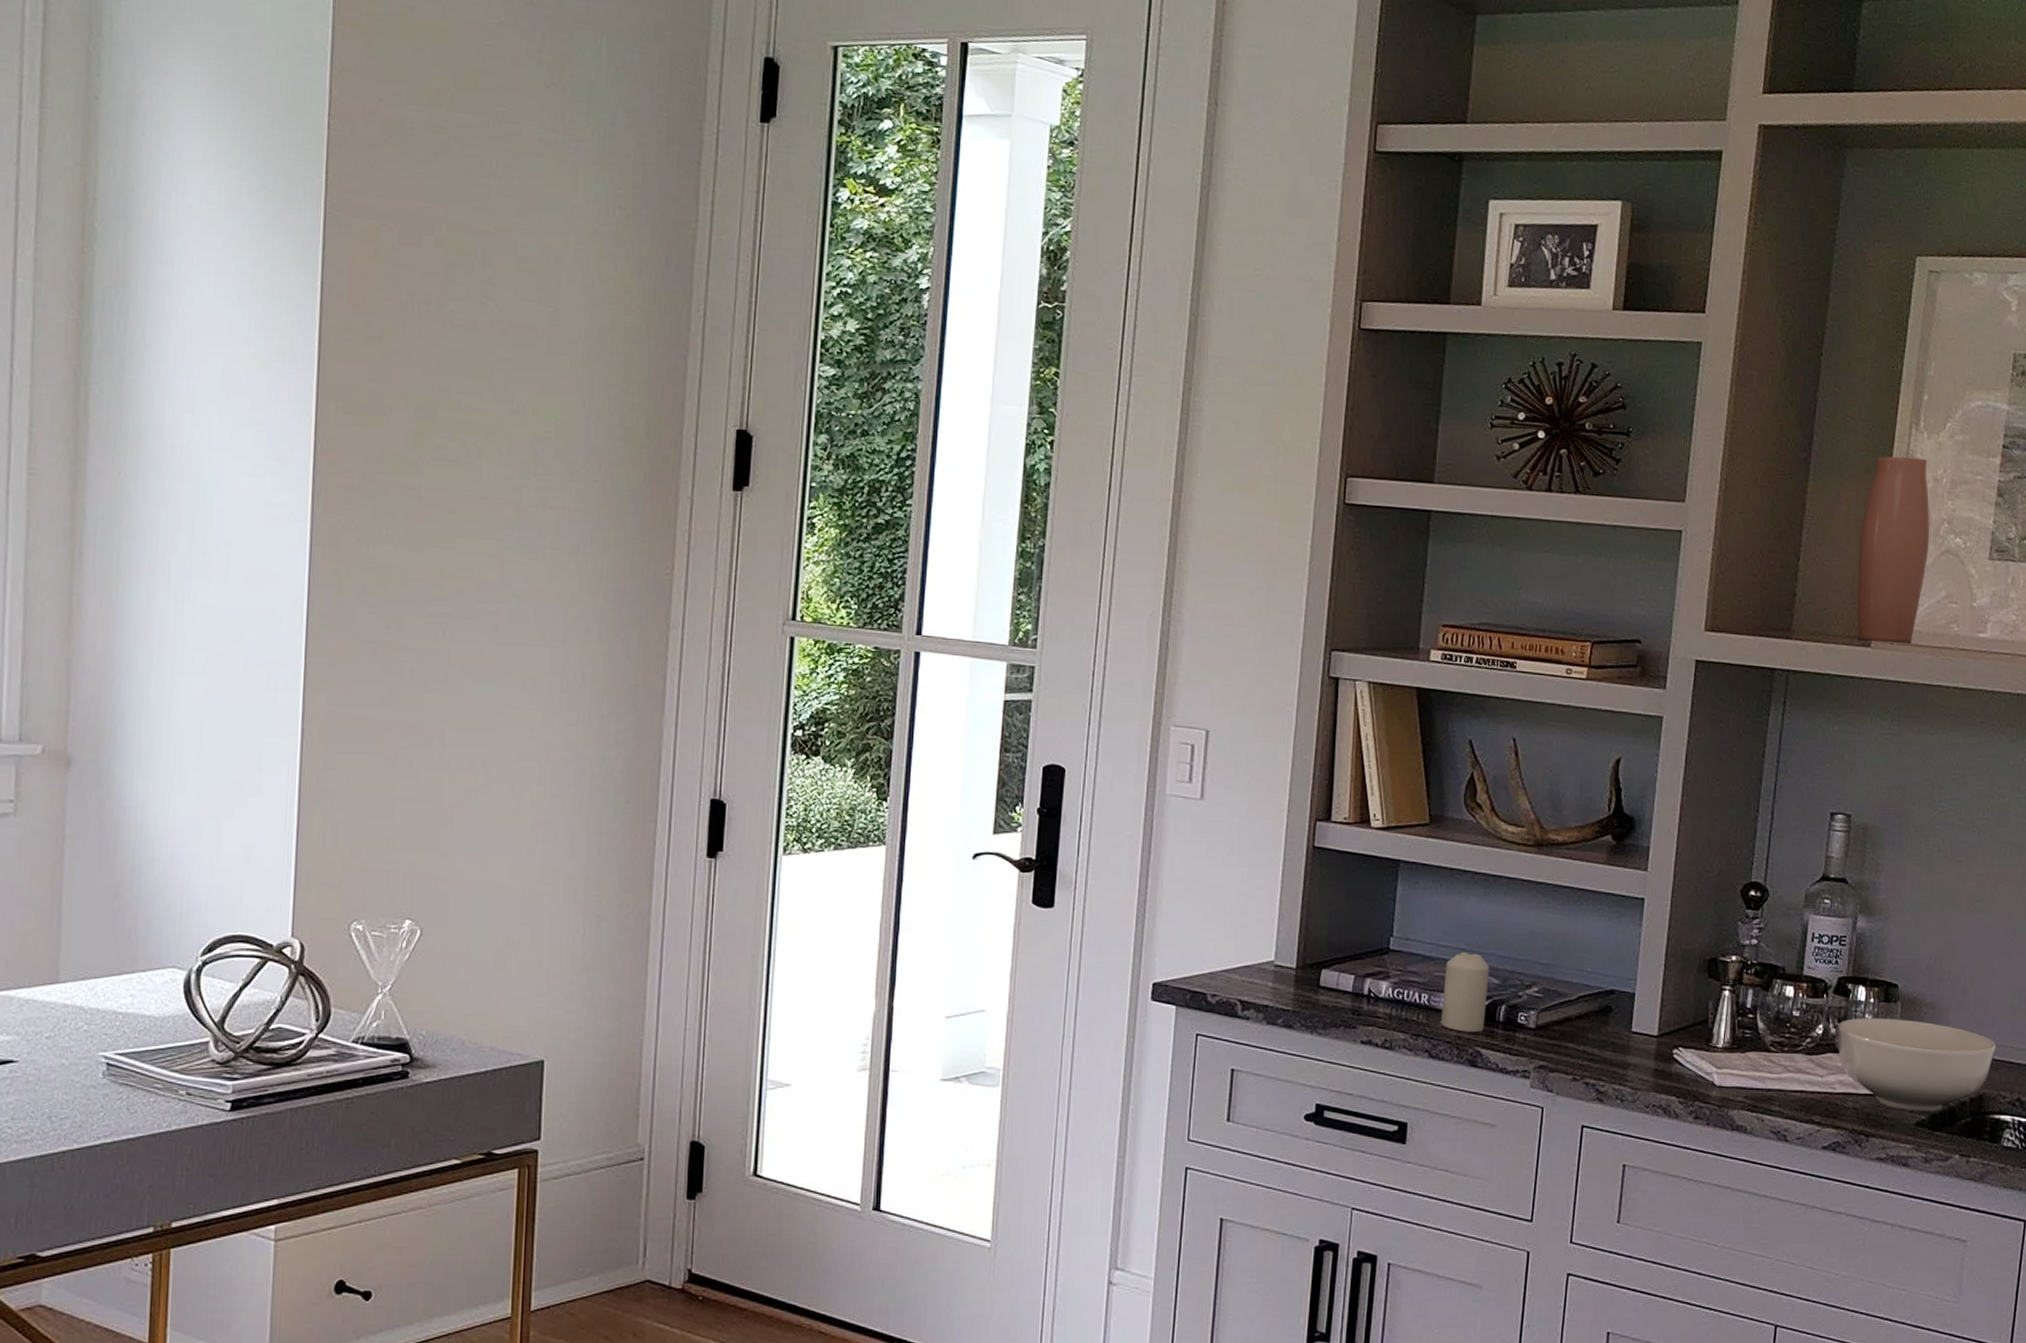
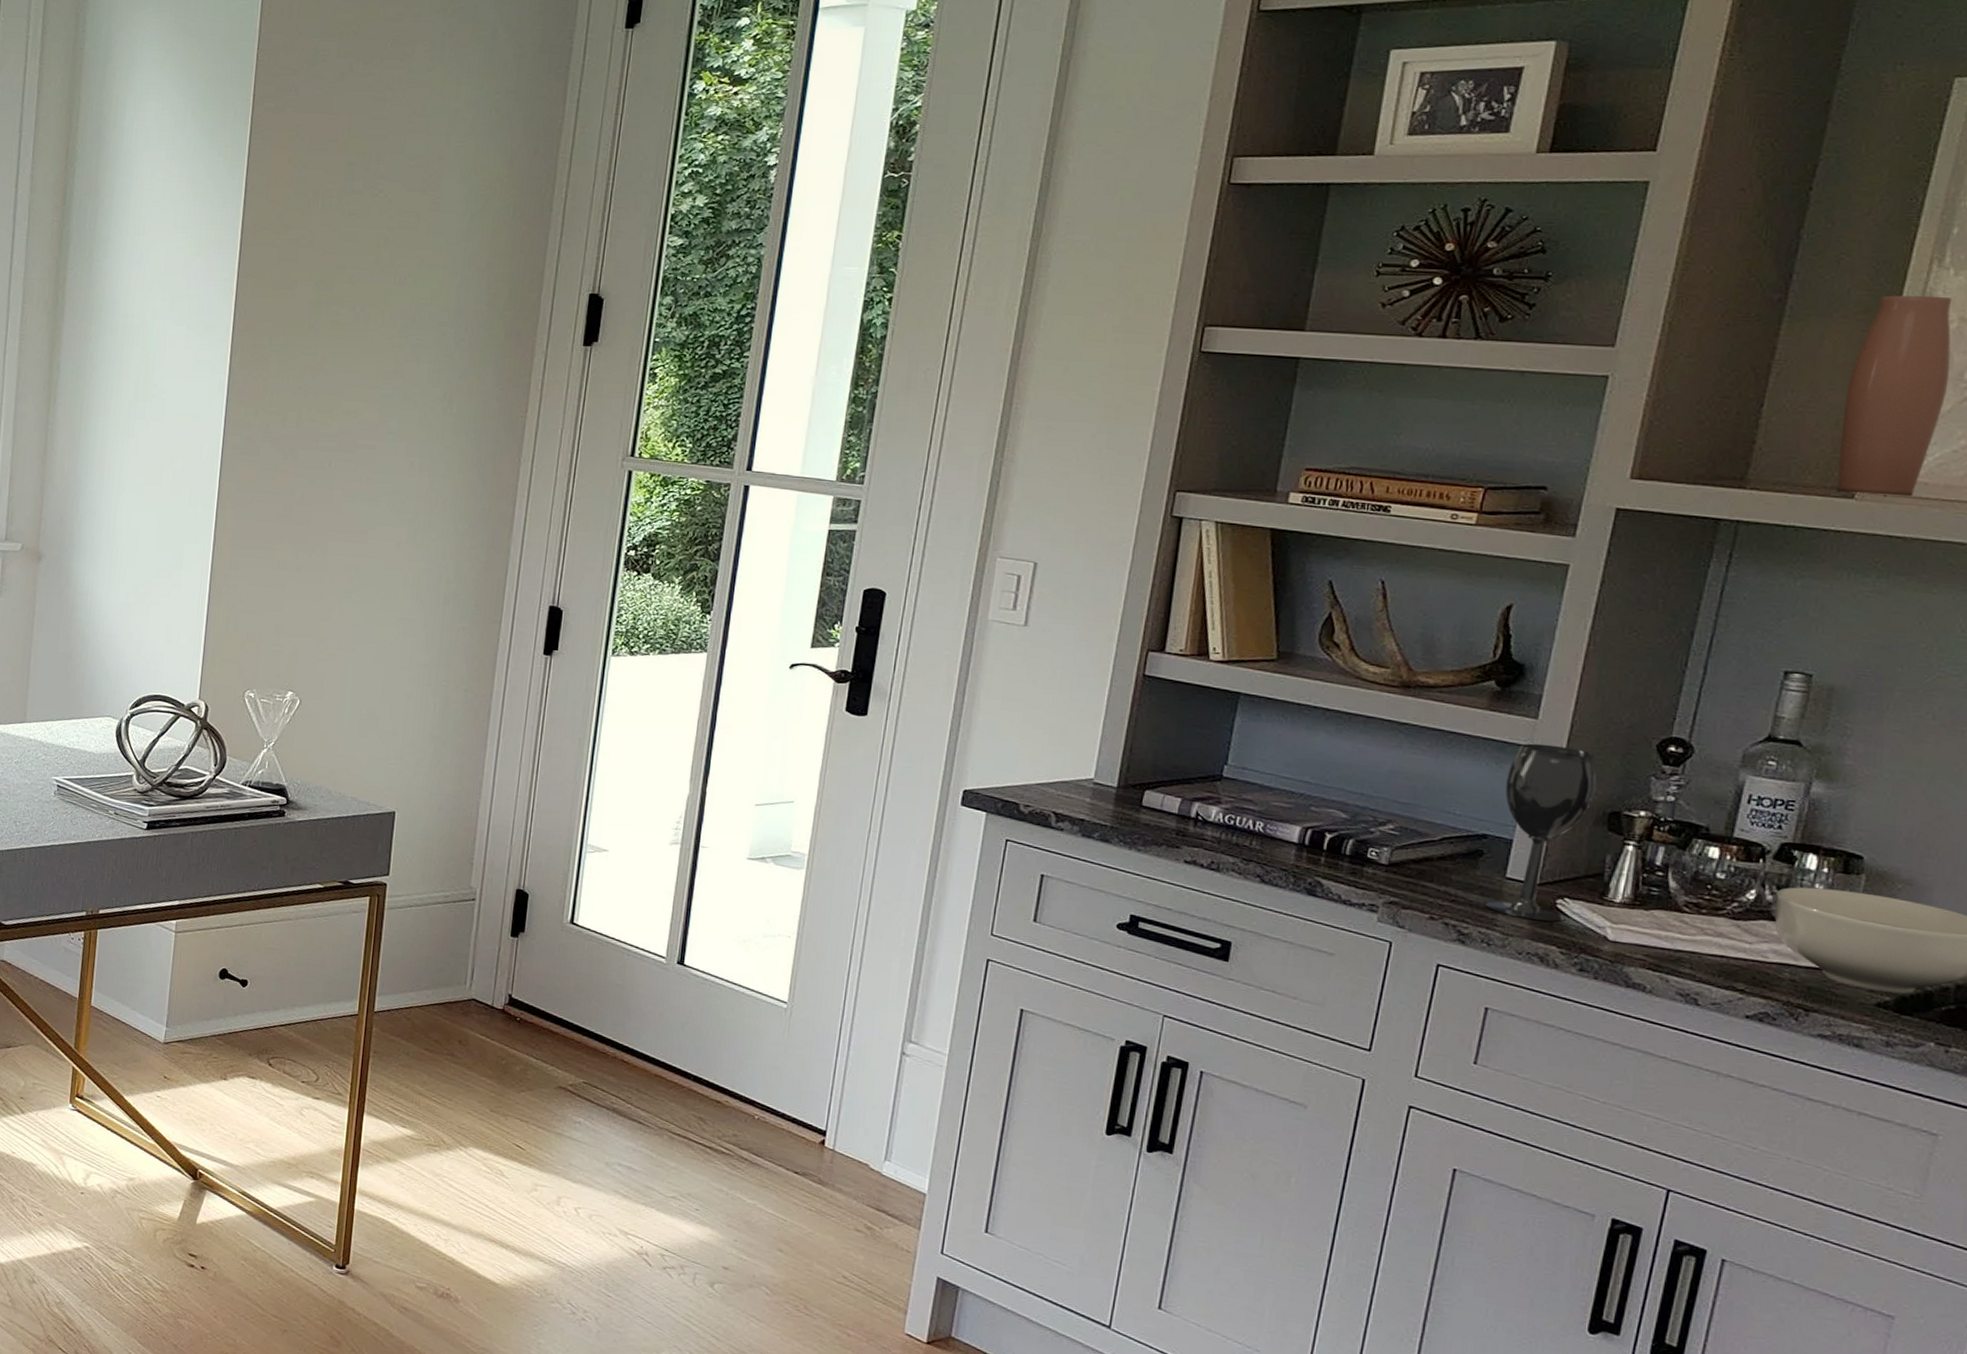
candle: present [1441,951,1489,1033] -> none [1276,784,1337,864]
wine glass: none [1616,895,1698,1074] -> present [1483,743,1598,923]

